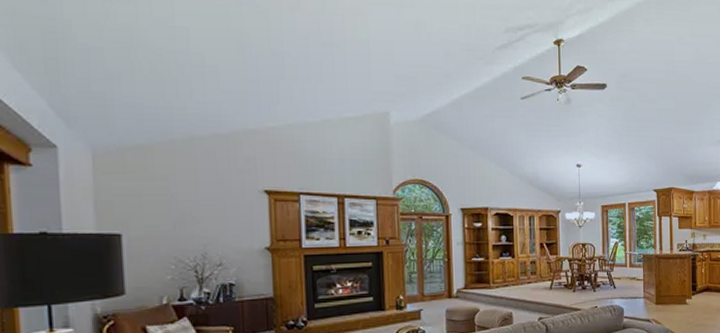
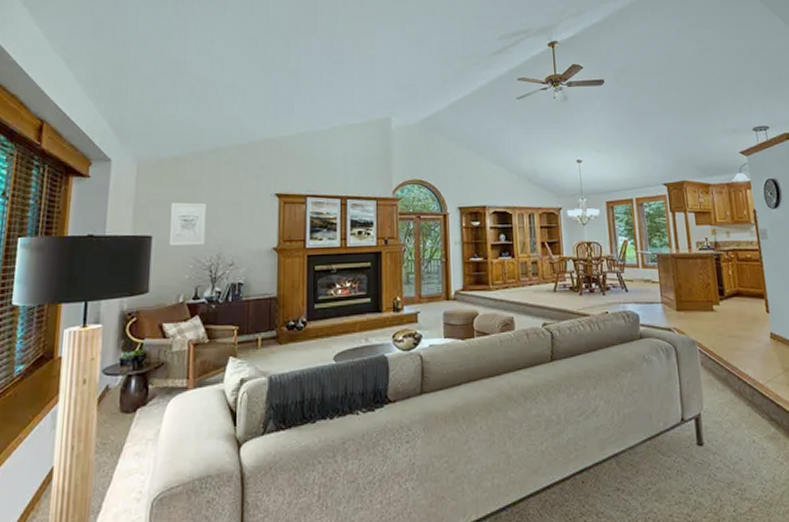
wall art: none [140,198,187,245] -> present [169,202,207,246]

